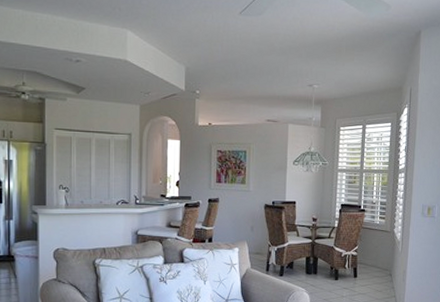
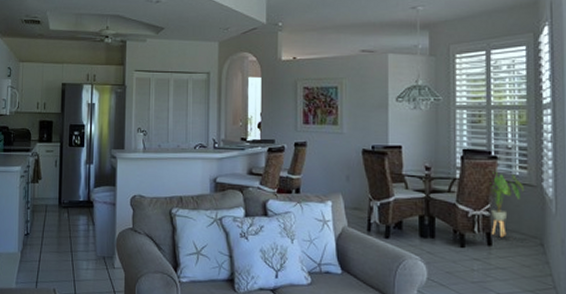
house plant: none [358,221,382,271] -> present [490,171,524,238]

